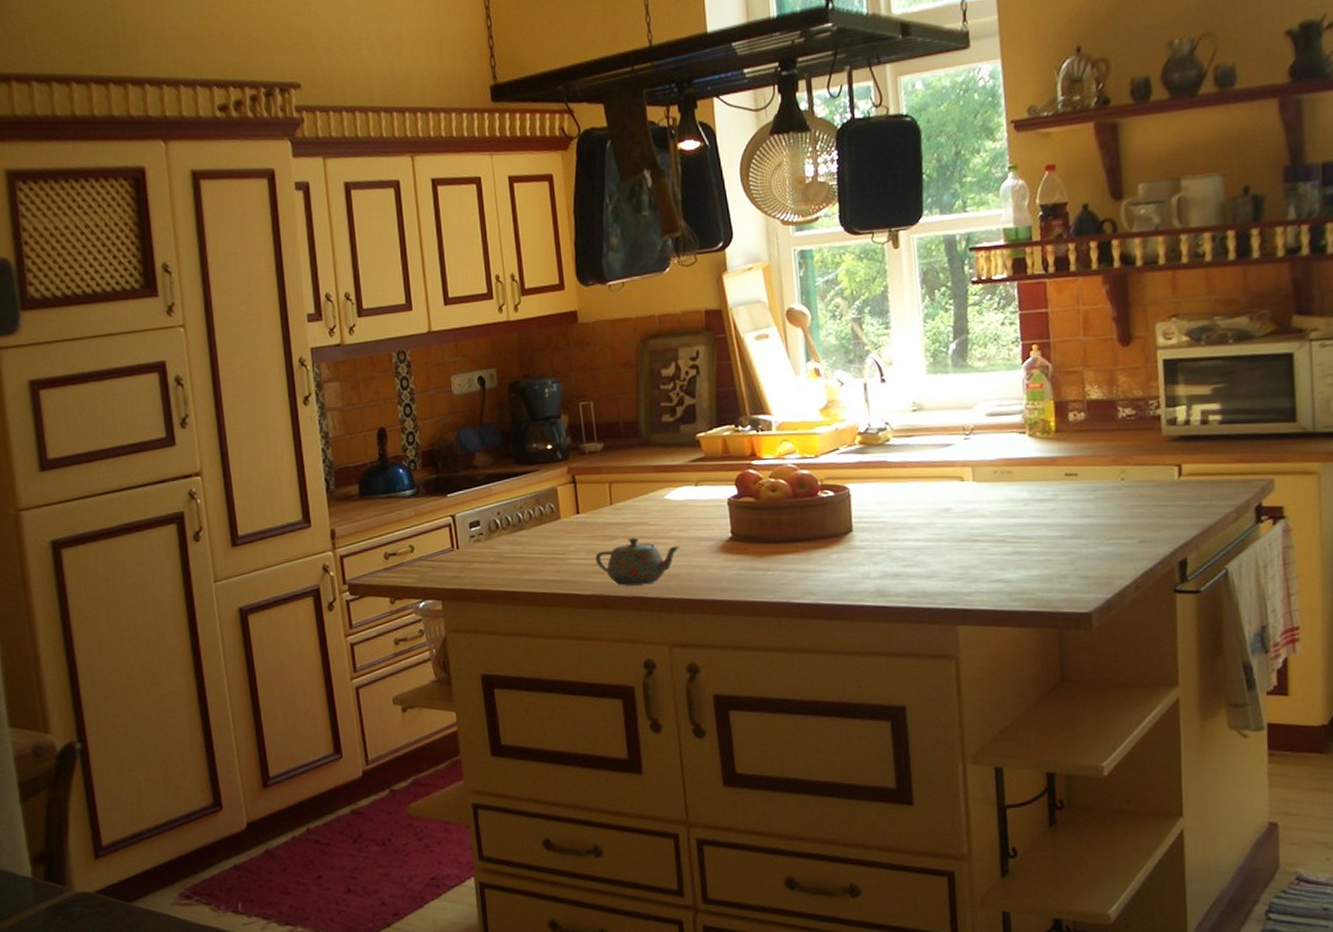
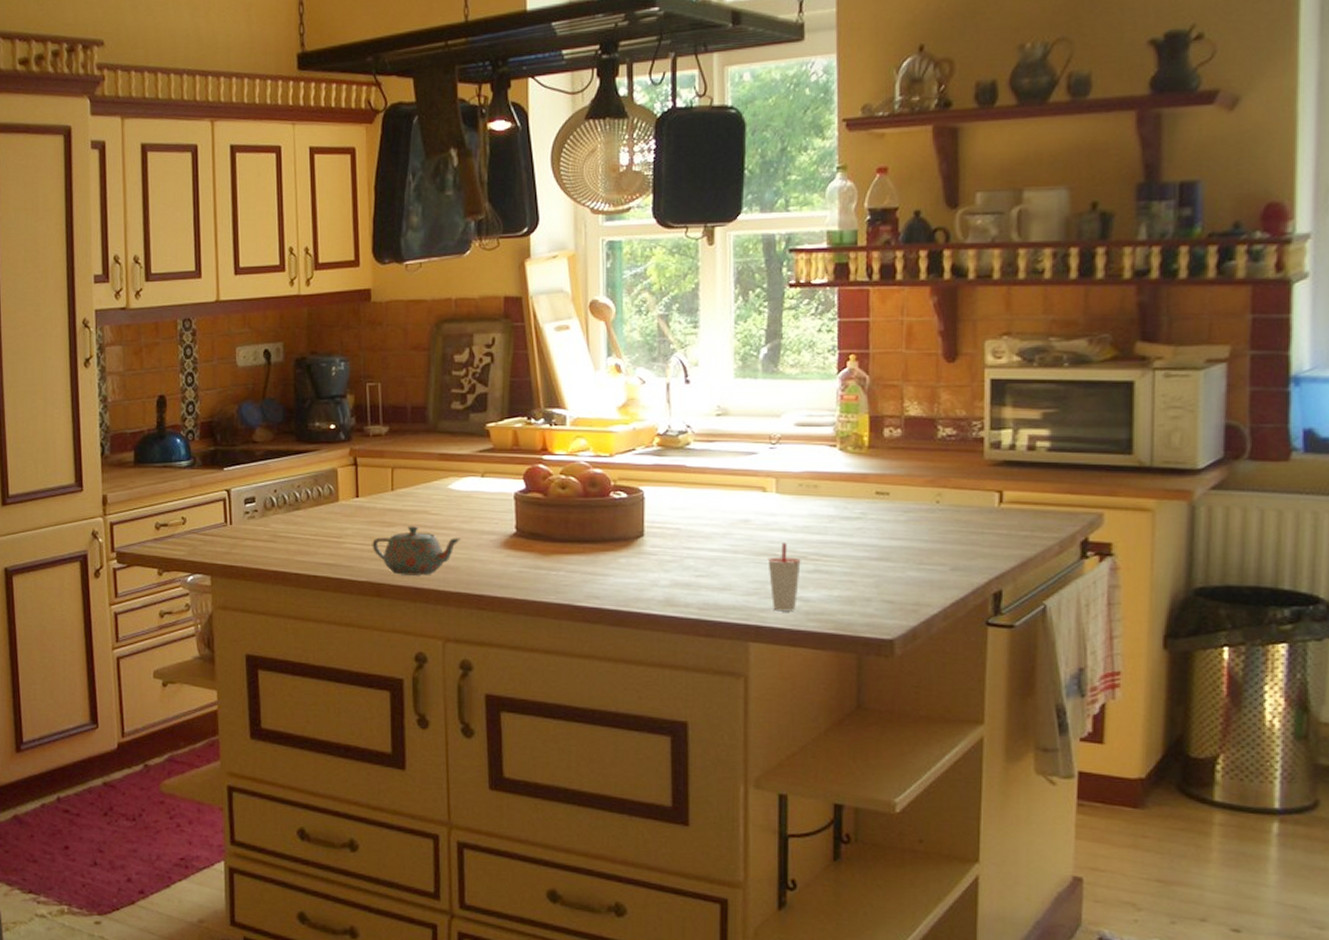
cup: none [969,527,1001,594] -> present [768,542,801,612]

